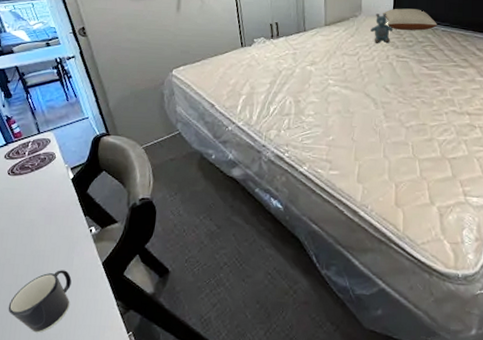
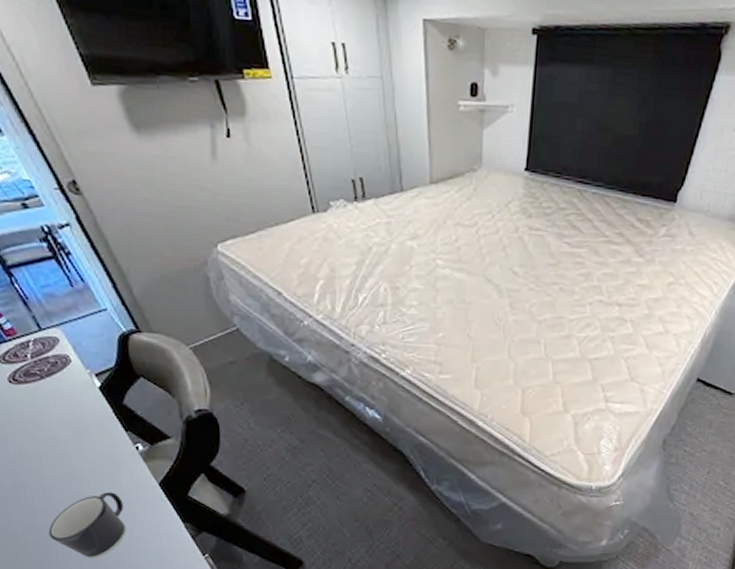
stuffed animal: present [371,13,394,43] -> none [494,166,526,210]
pillow: present [383,8,437,31] -> none [512,159,586,193]

